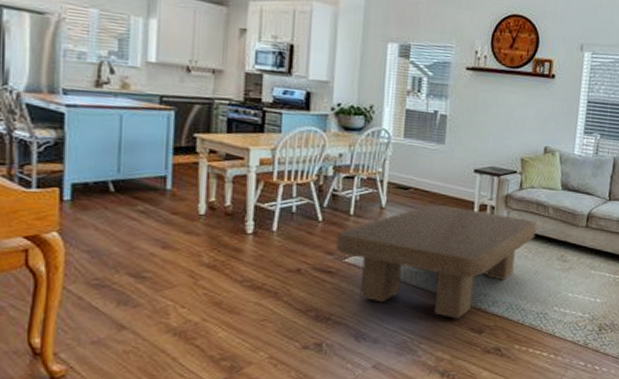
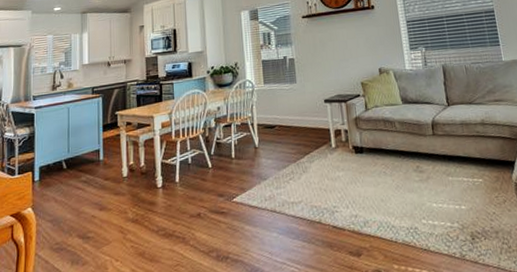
coffee table: present [337,205,537,319] -> none [225,136,389,244]

